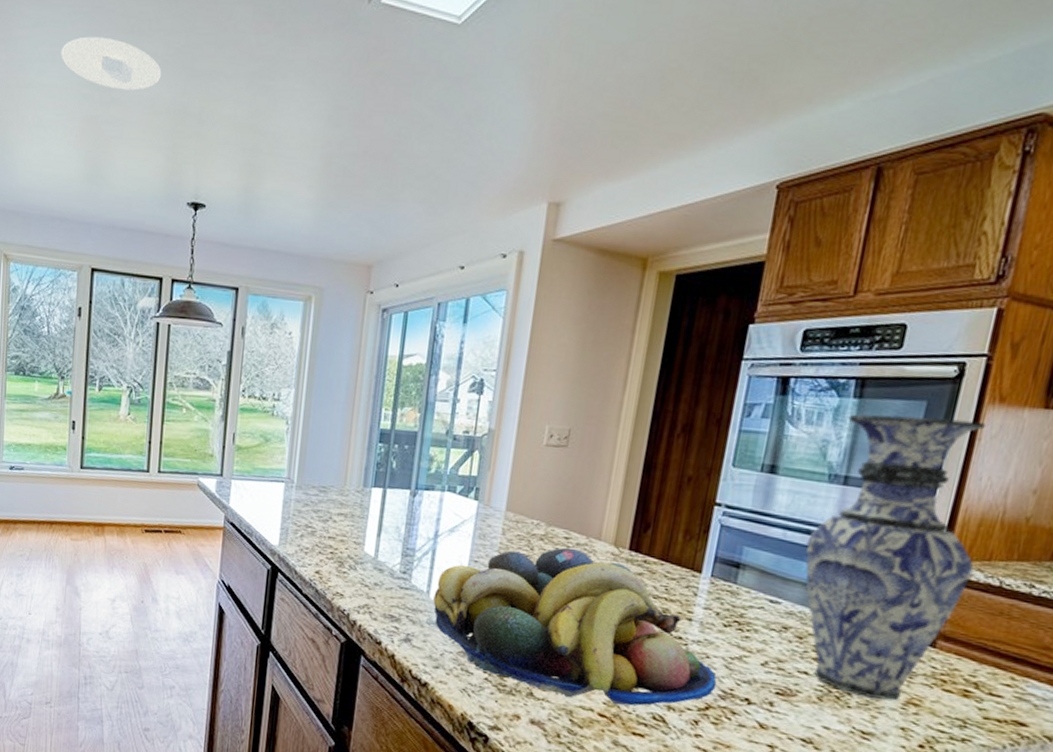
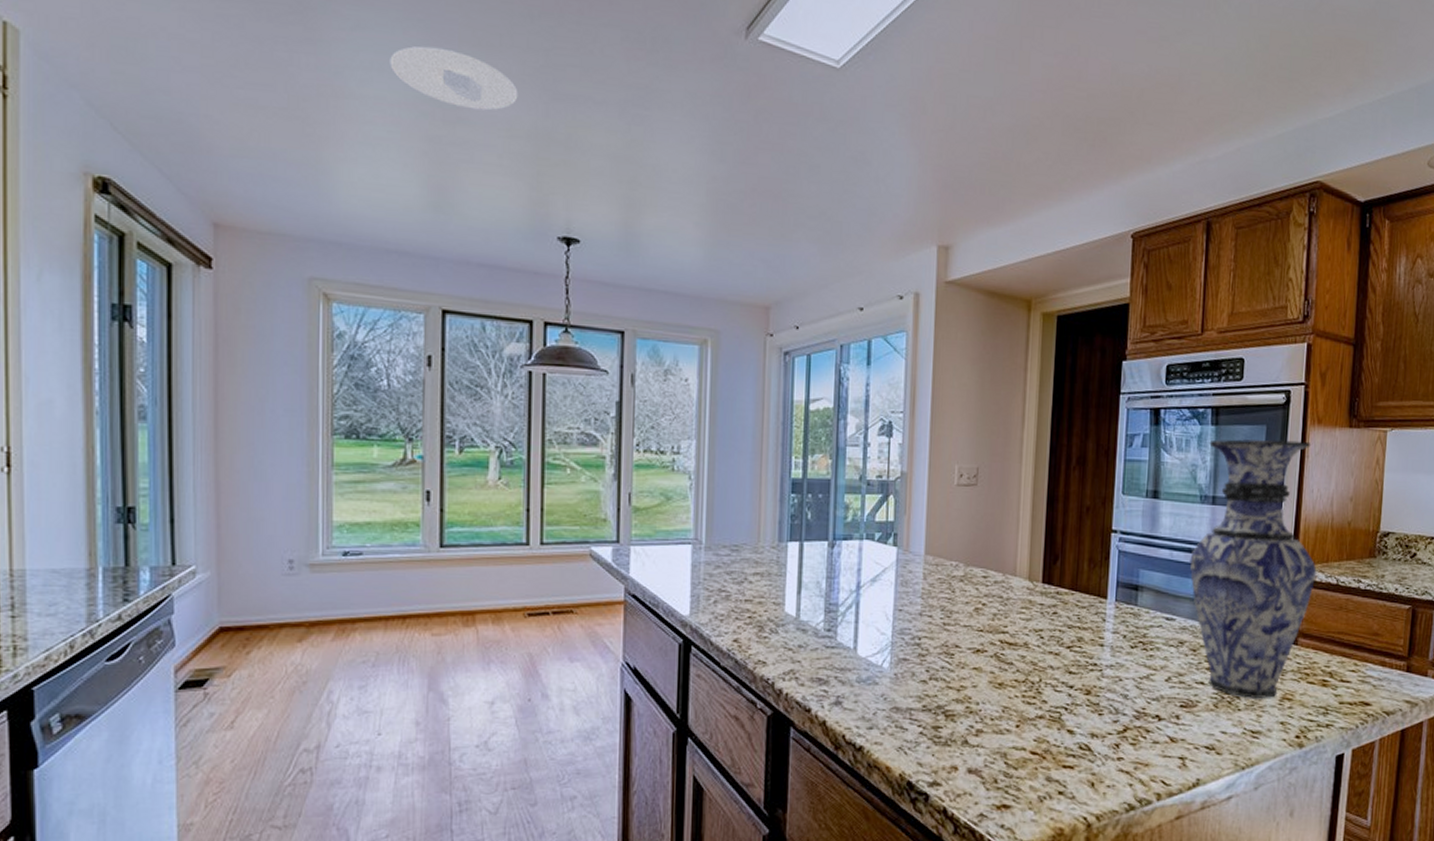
fruit bowl: present [433,547,717,706] -> none [861,586,1131,740]

